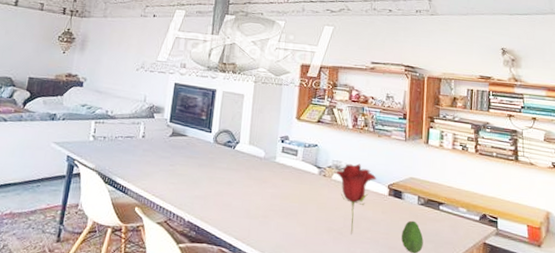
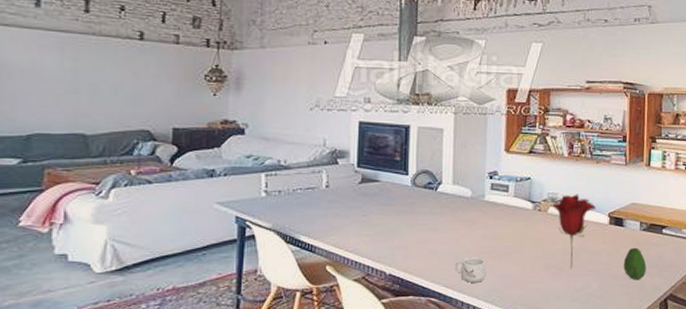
mug: none [245,213,274,238] -> present [455,256,487,283]

